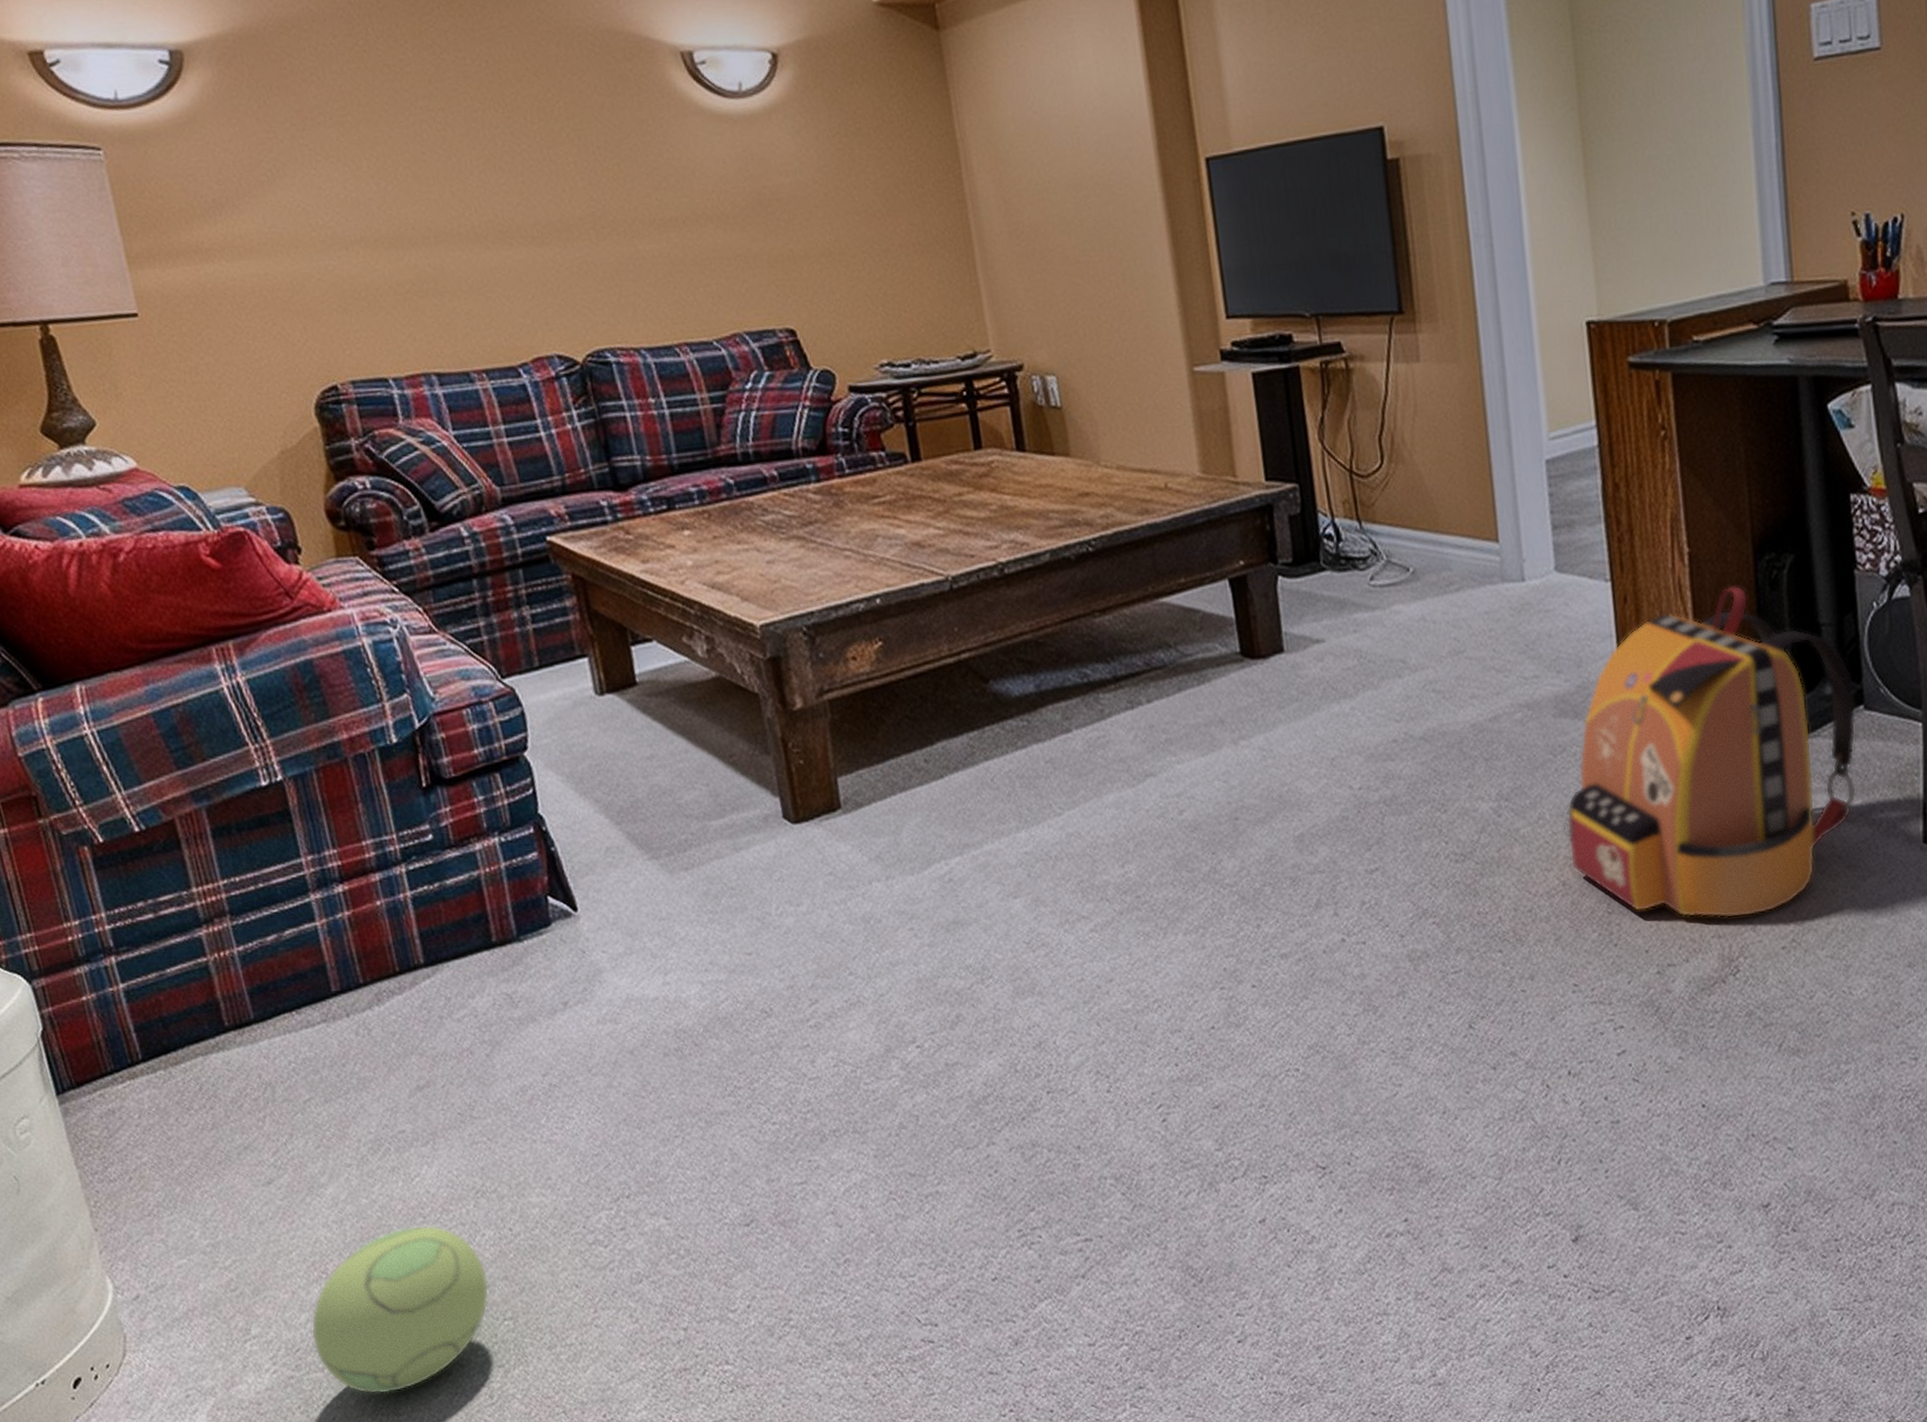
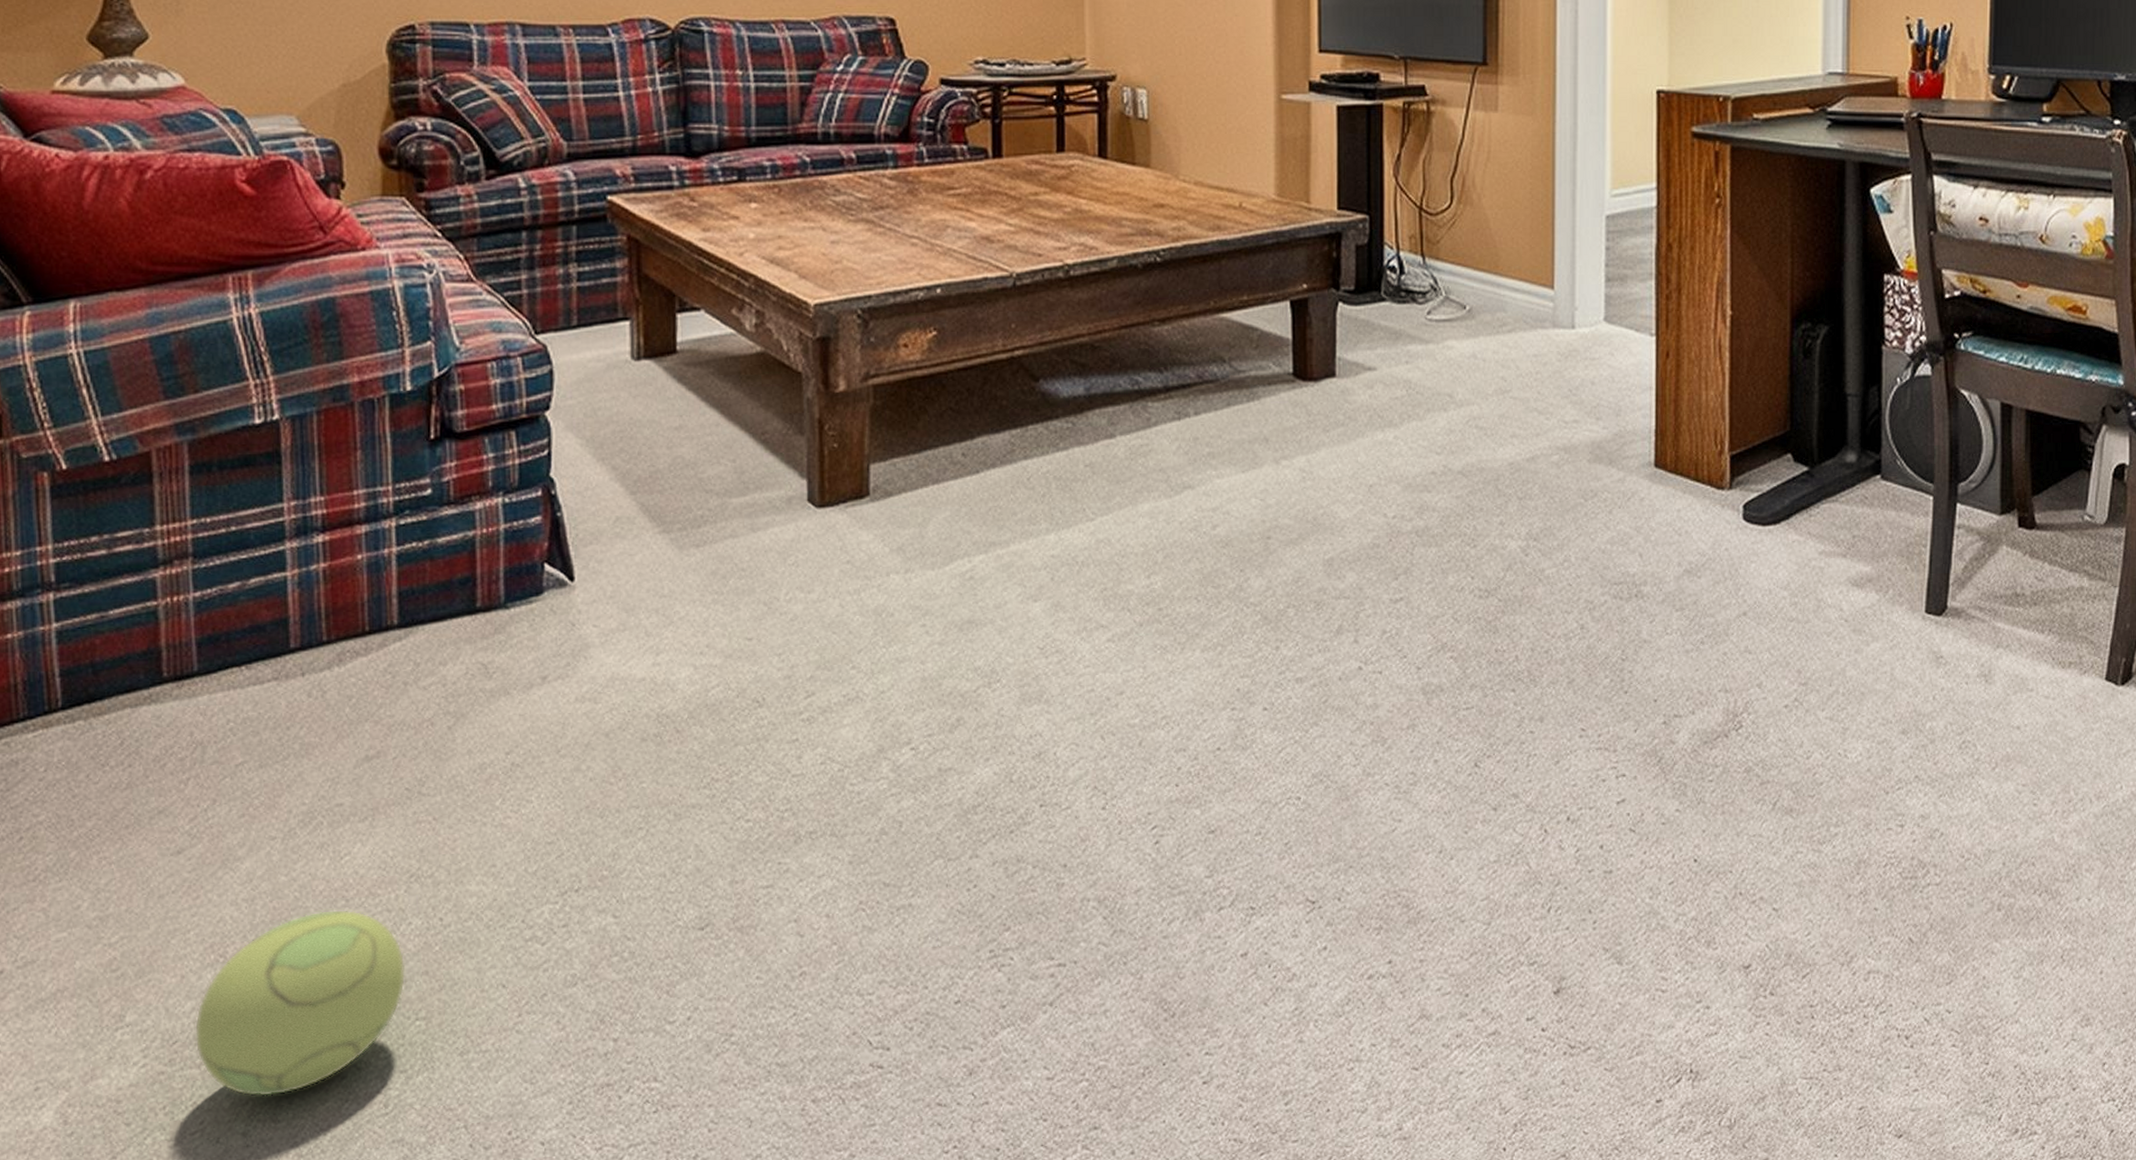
backpack: present [1562,585,1857,918] -> none [1586,350,1873,674]

